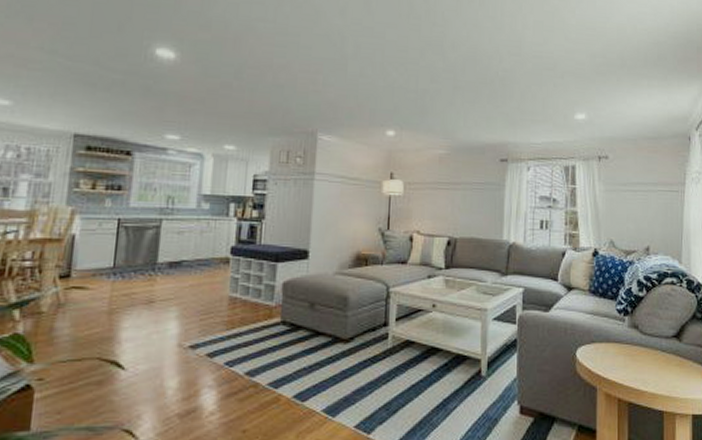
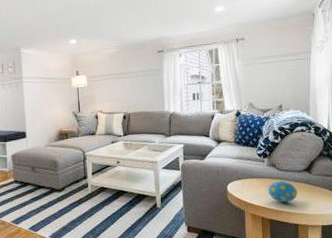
decorative egg: none [627,349,664,380] -> present [268,181,297,203]

